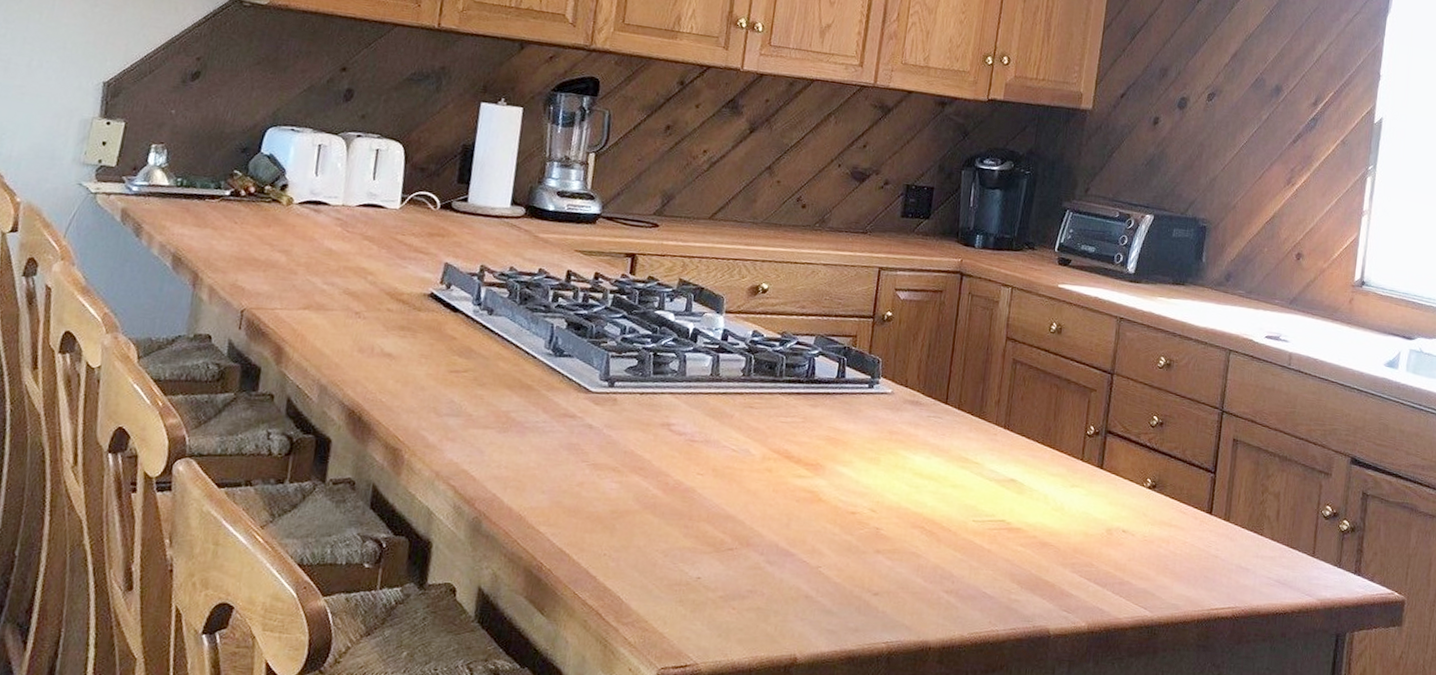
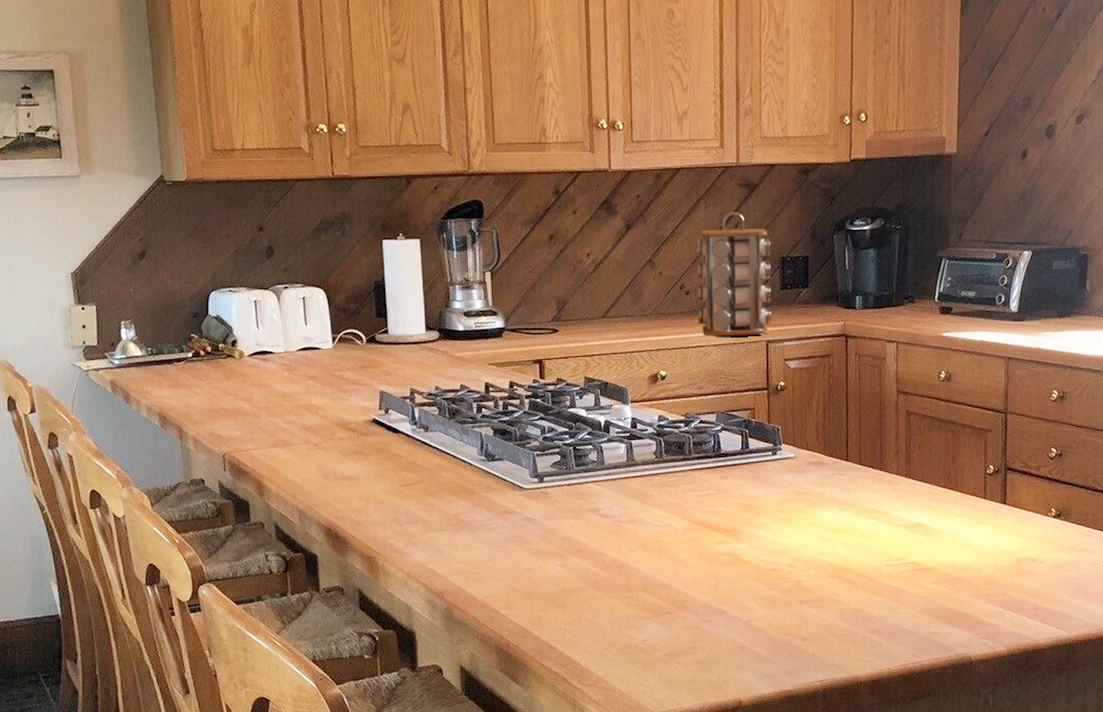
spice rack: none [810,131,898,261] -> present [696,212,771,338]

